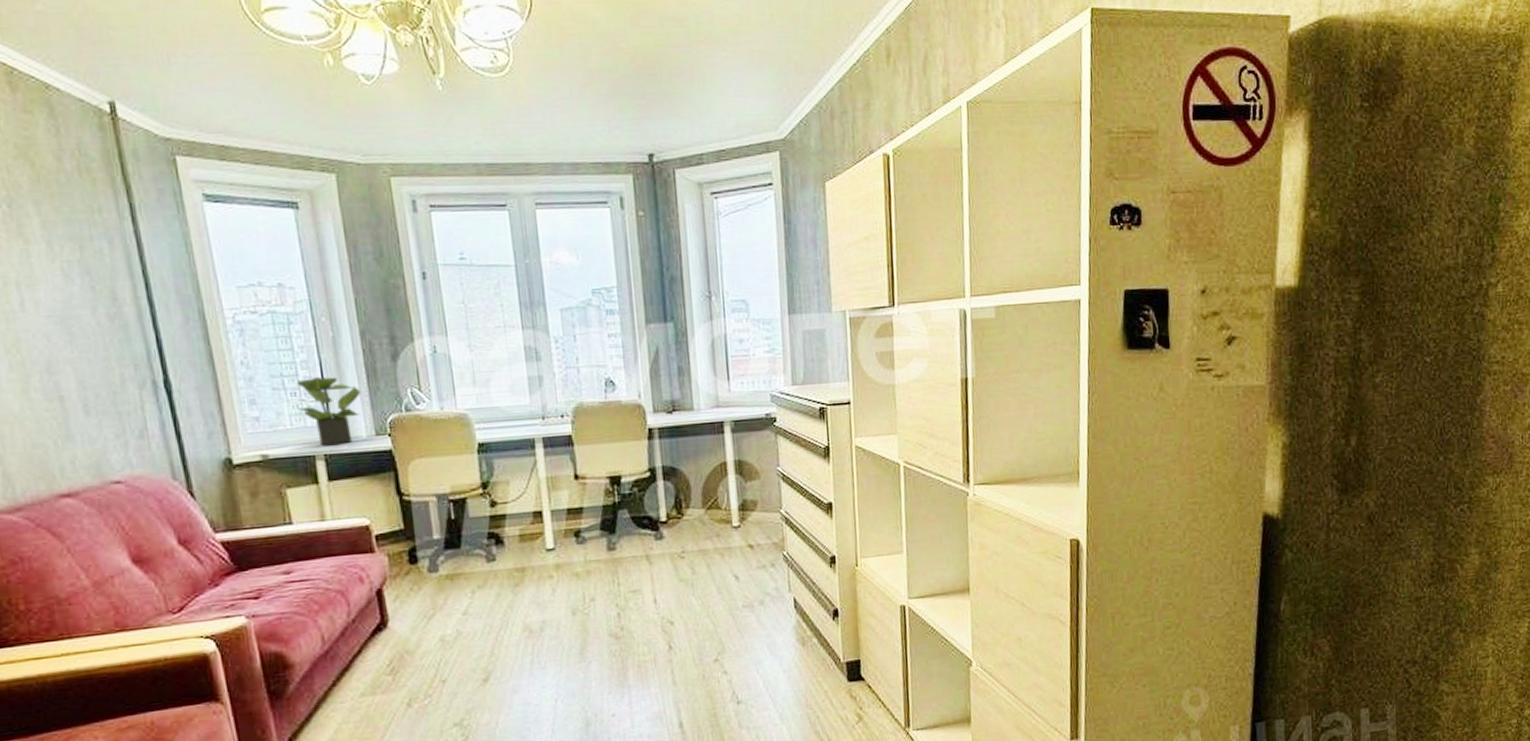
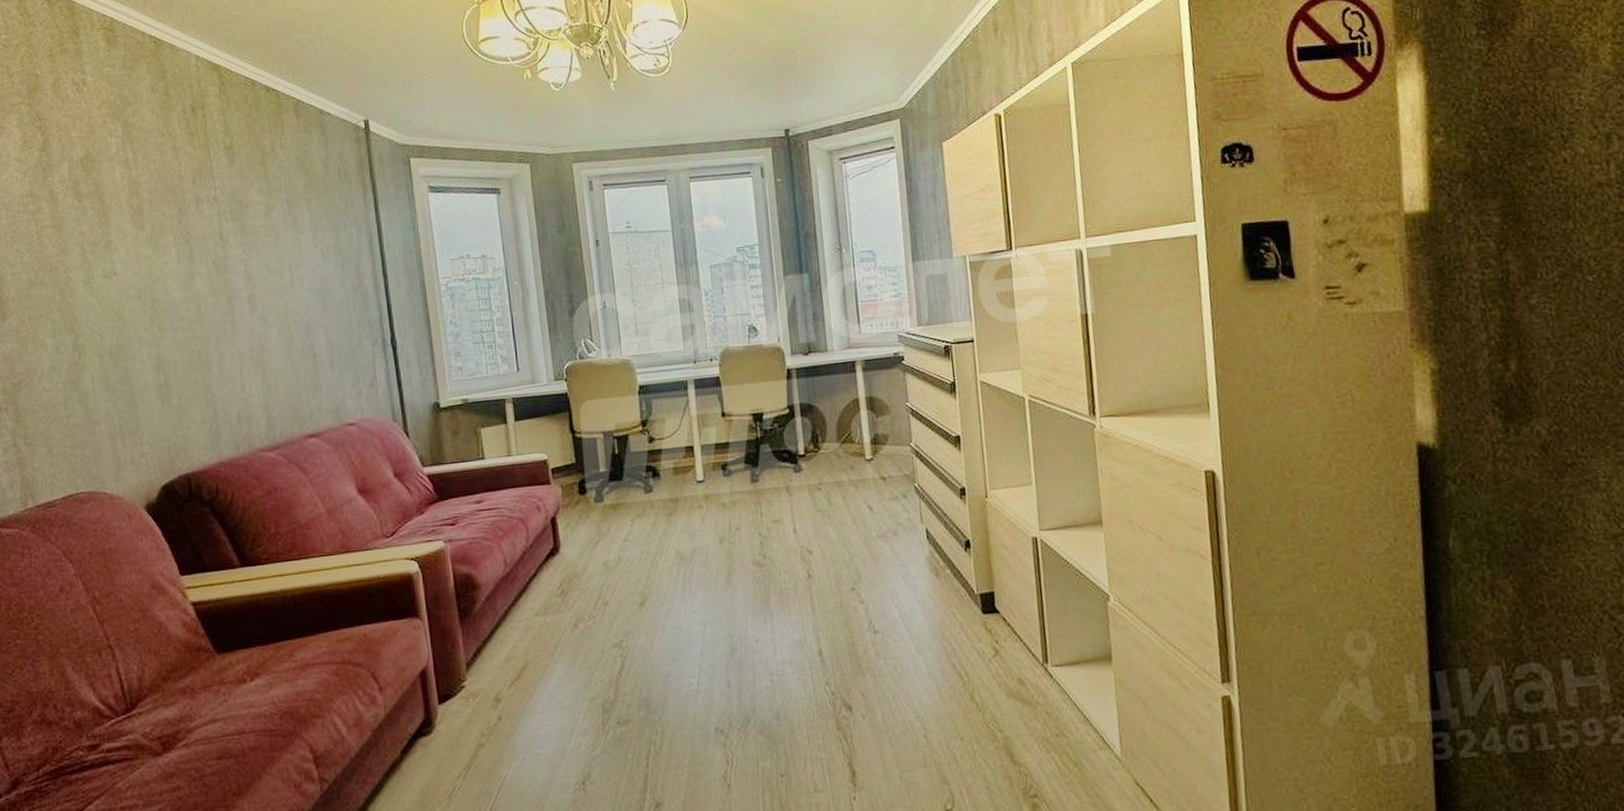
potted plant: present [296,376,361,446] -> none [493,331,543,391]

